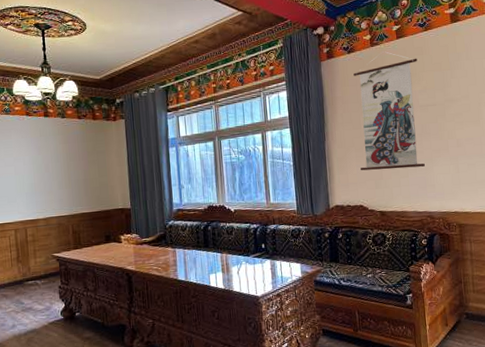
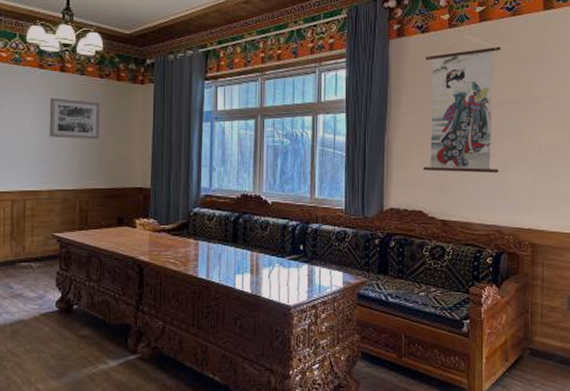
wall art: none [38,139,83,173] -> present [49,97,100,139]

